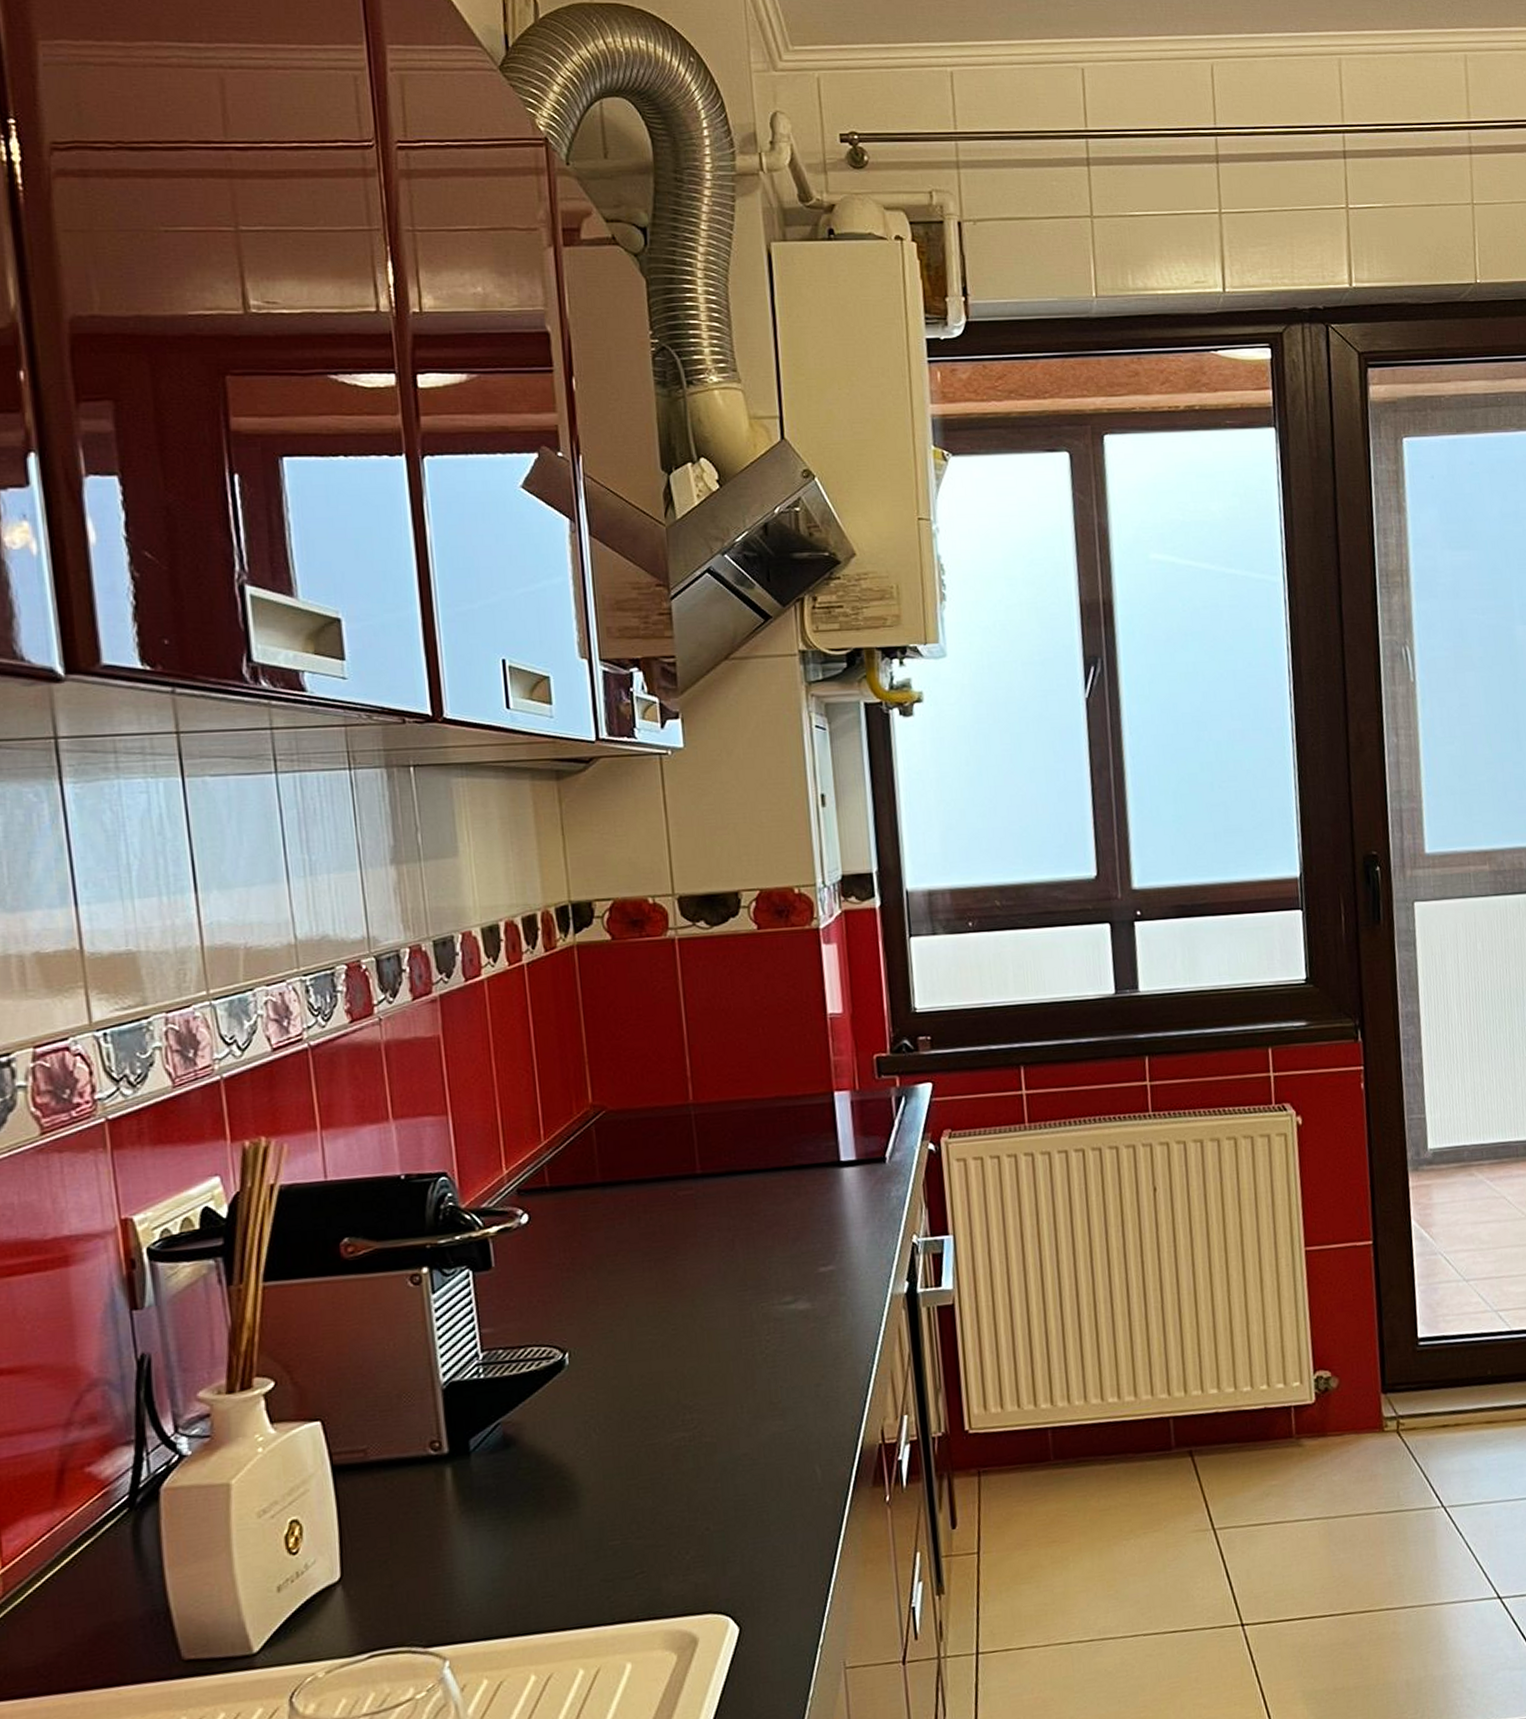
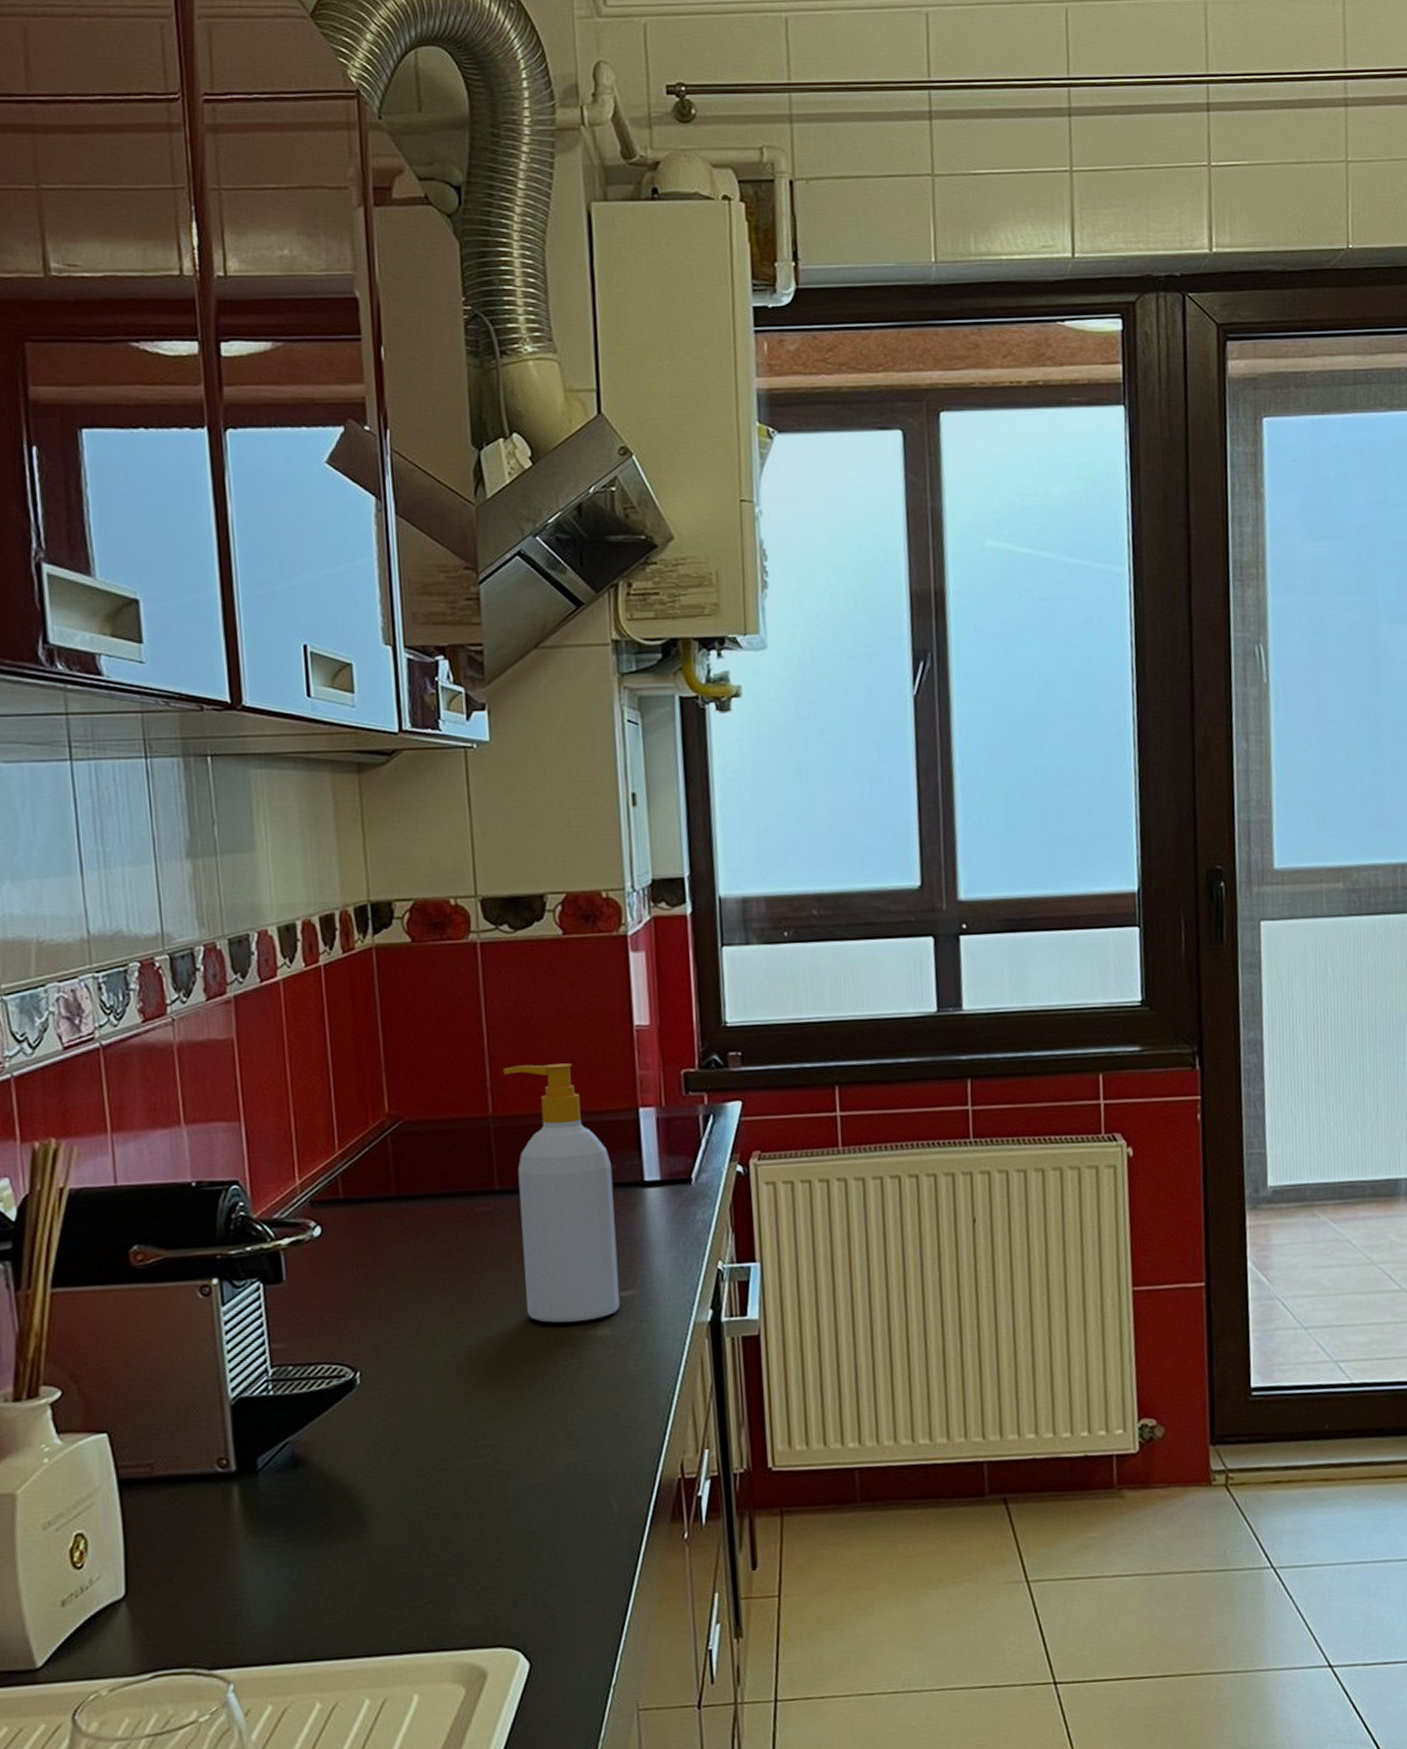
soap bottle: none [702,1051,819,1300] -> present [503,1063,620,1323]

